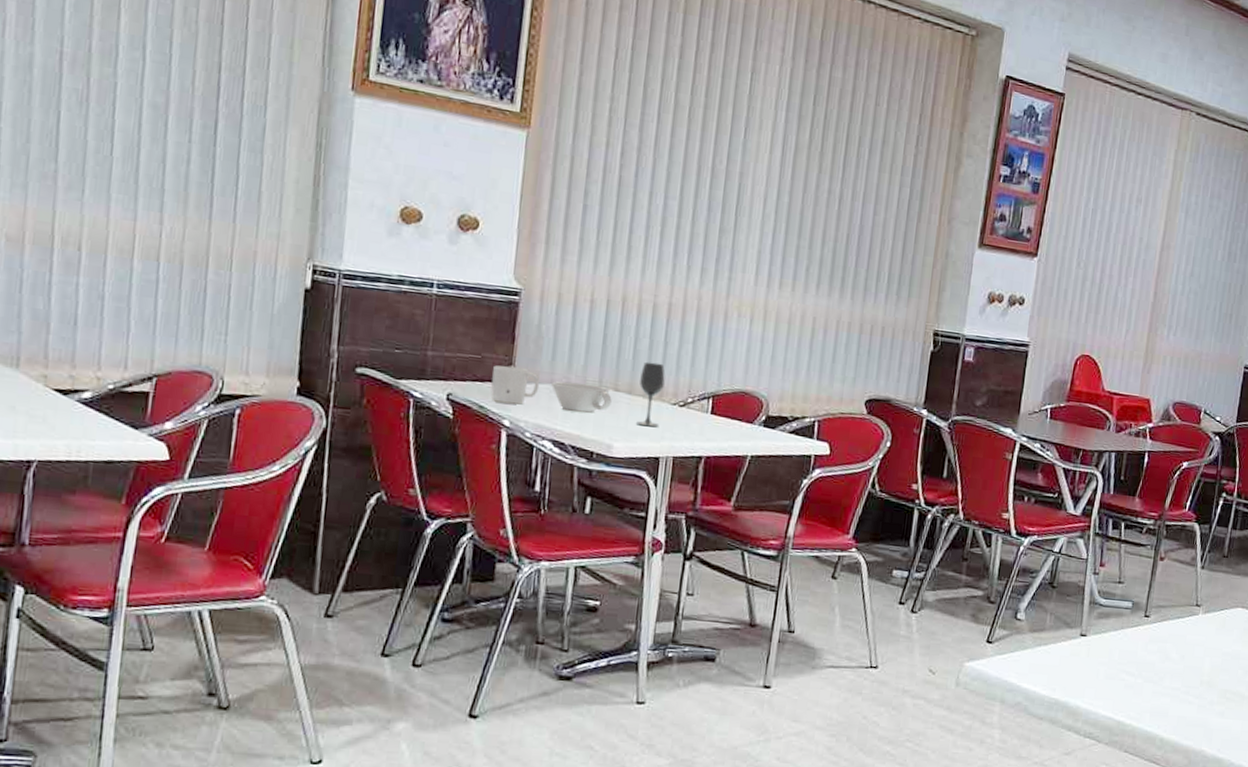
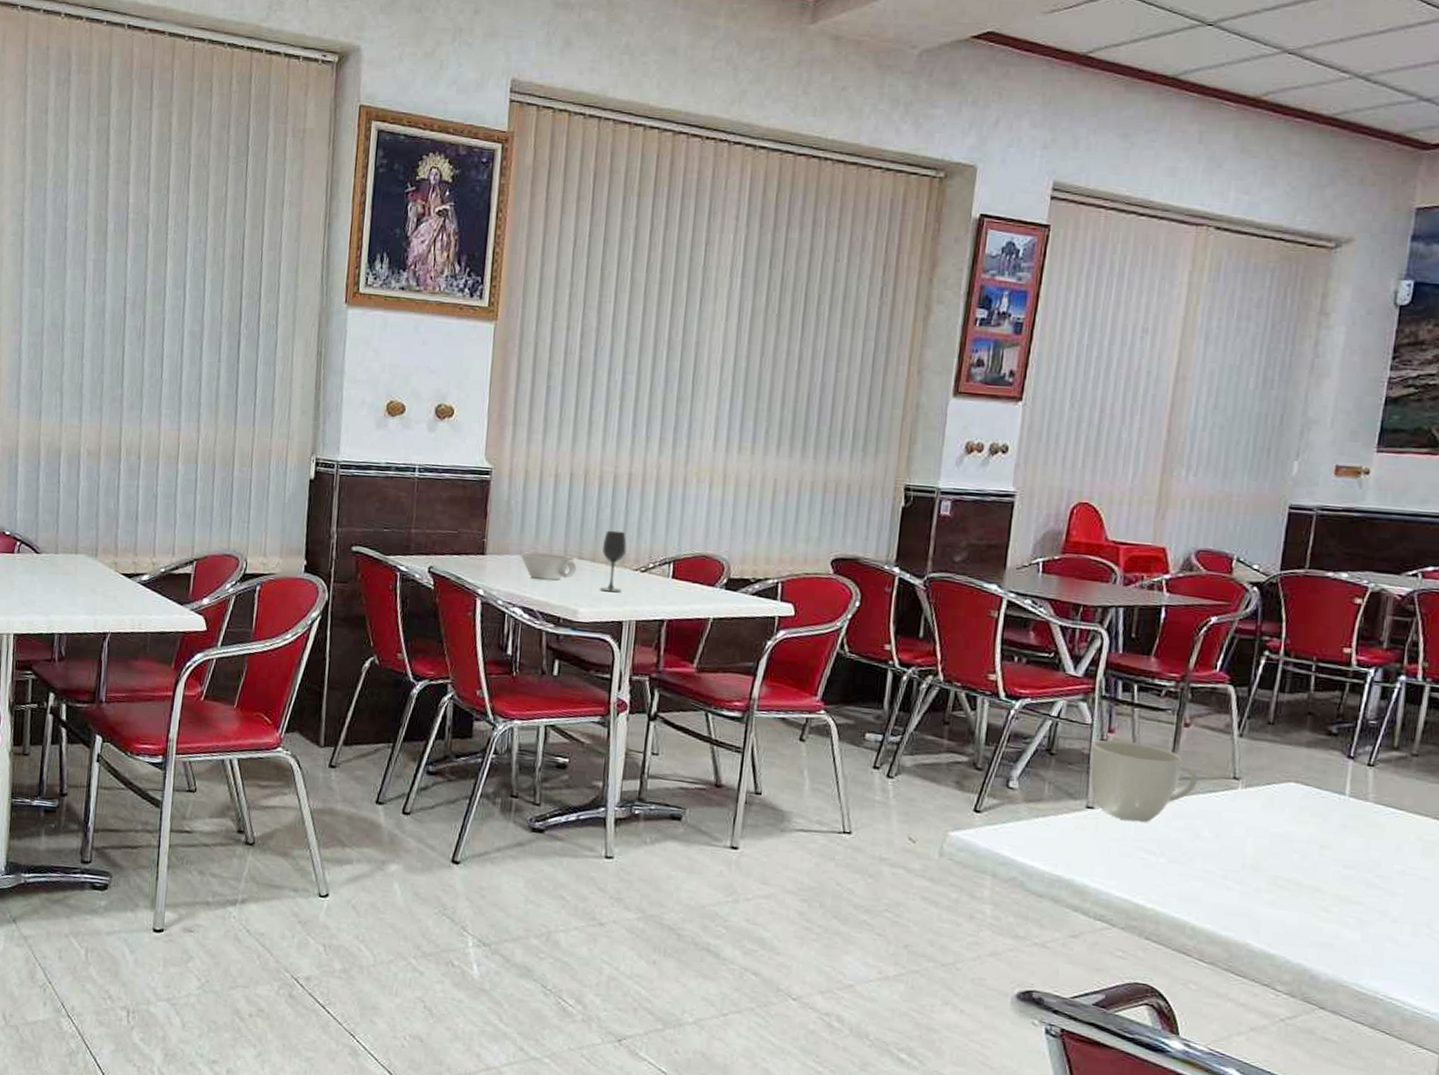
mug: present [490,365,540,405] -> none [466,539,510,575]
cup: none [1084,573,1169,648] -> present [1089,739,1198,823]

